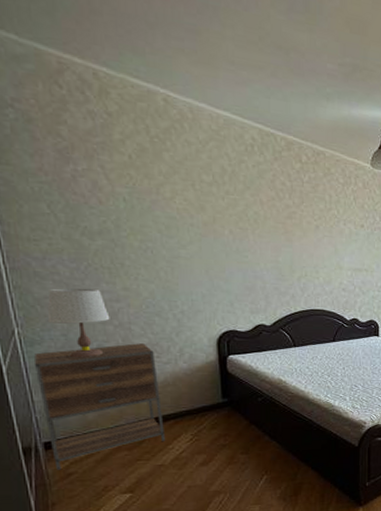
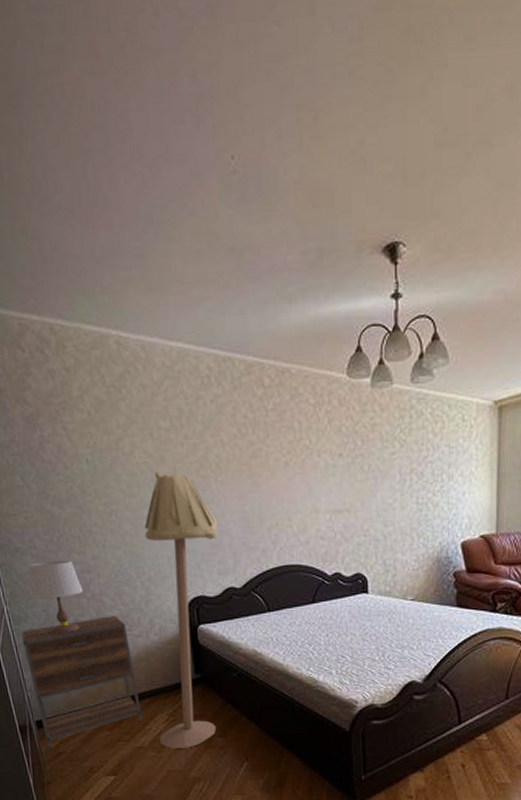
floor lamp: none [180,218,253,466] -> present [144,472,218,749]

